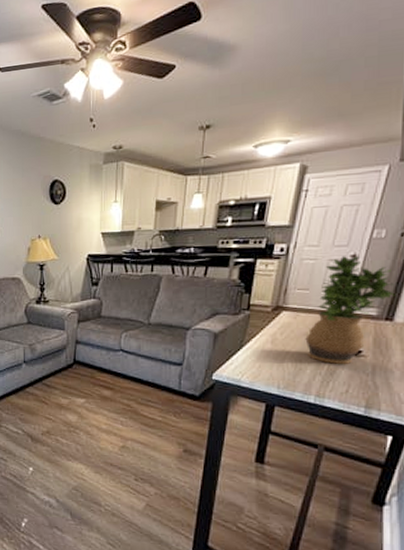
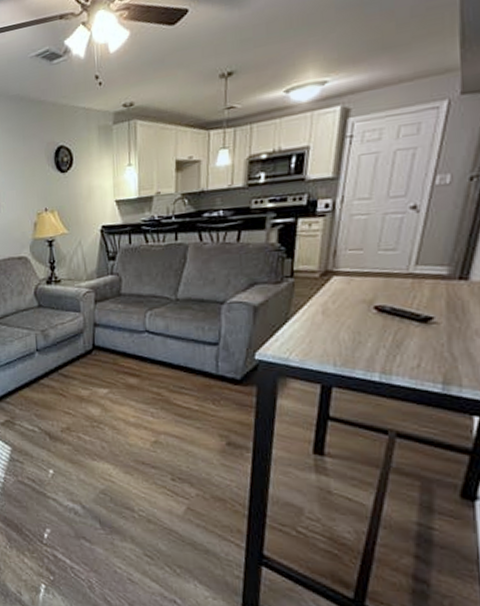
potted plant: present [305,255,395,364] -> none [363,206,469,334]

